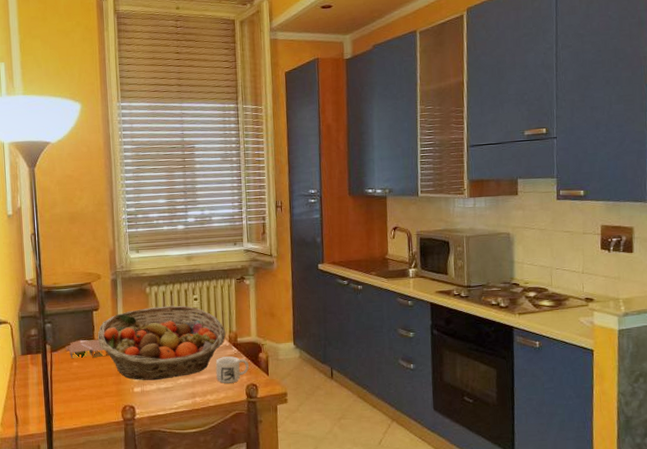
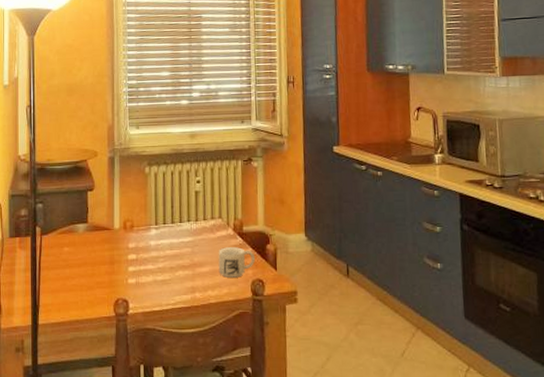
architectural model: present [65,339,109,358] -> none [56,222,103,243]
fruit basket: present [97,305,226,381] -> none [91,188,230,272]

